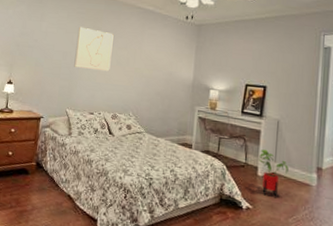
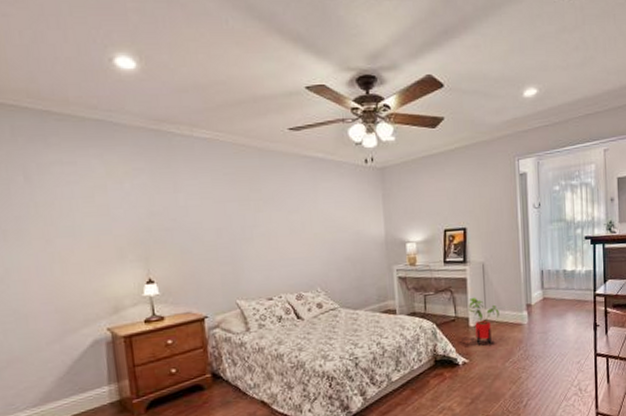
wall art: present [74,26,114,72] -> none [229,192,283,246]

